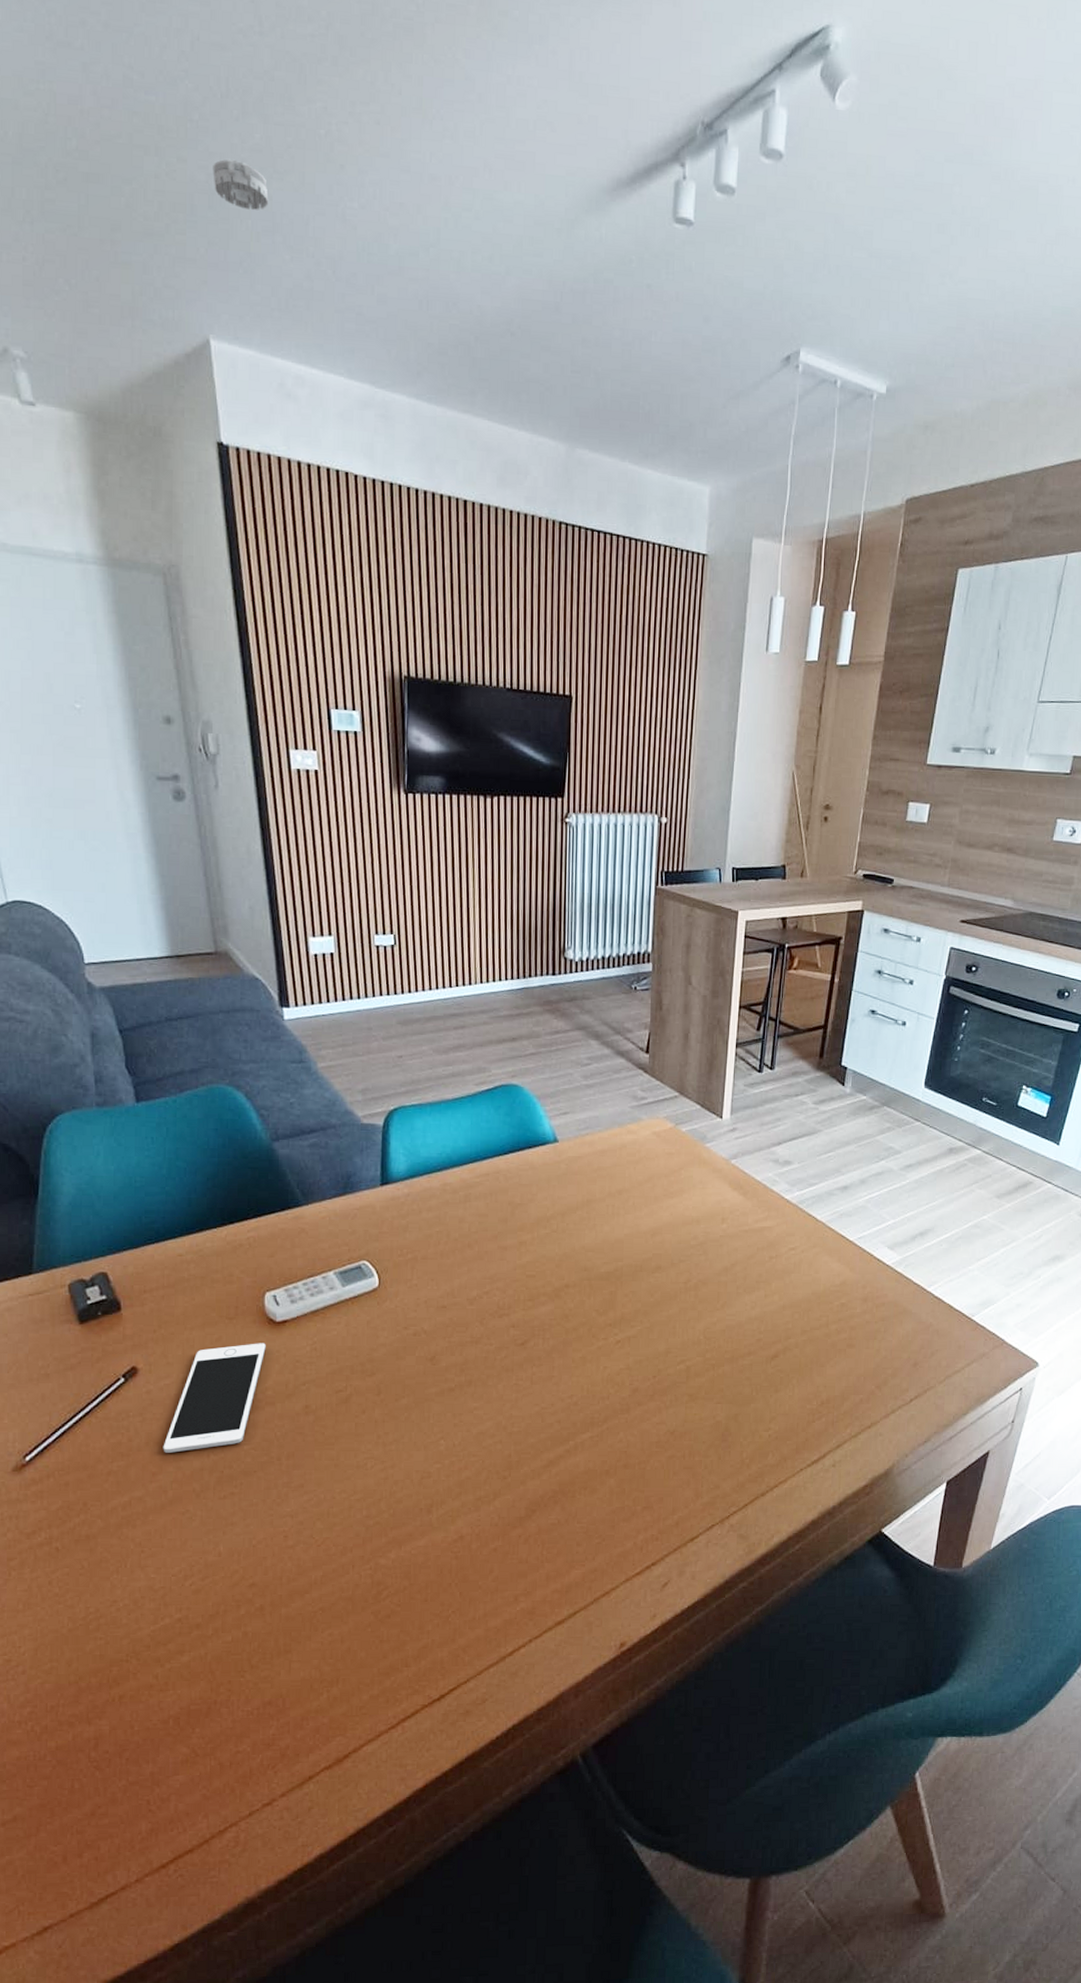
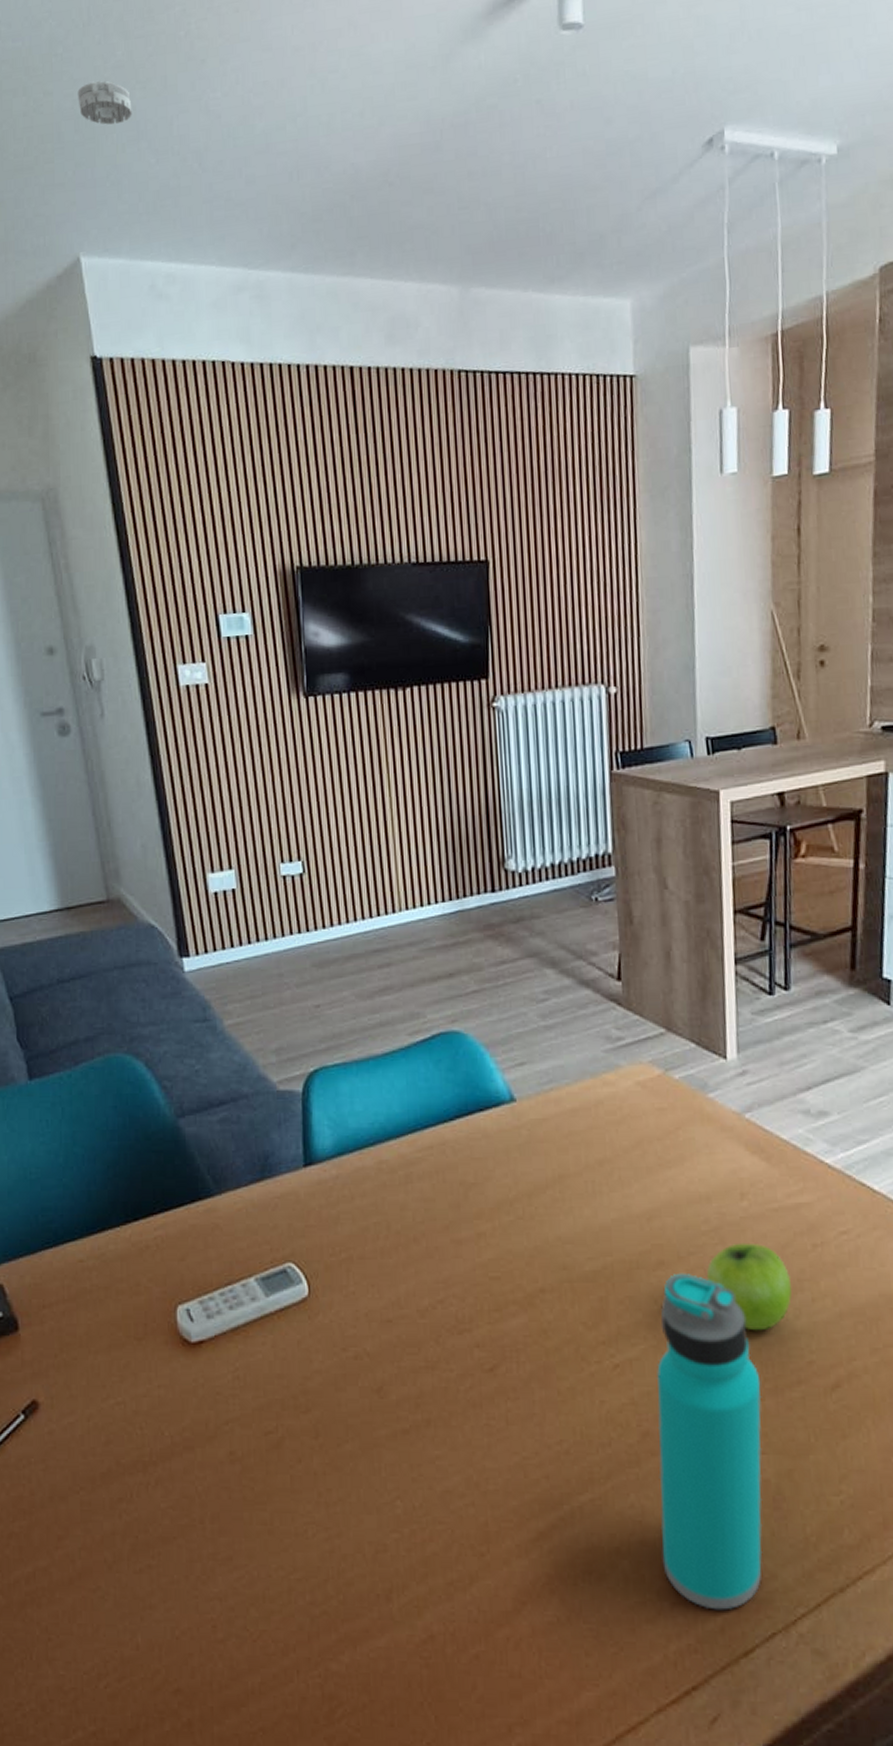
cell phone: present [163,1343,266,1453] -> none [68,1370,181,1511]
water bottle: none [639,1275,722,1511] -> present [656,1272,763,1610]
fruit: none [691,1254,752,1318] -> present [706,1242,792,1331]

